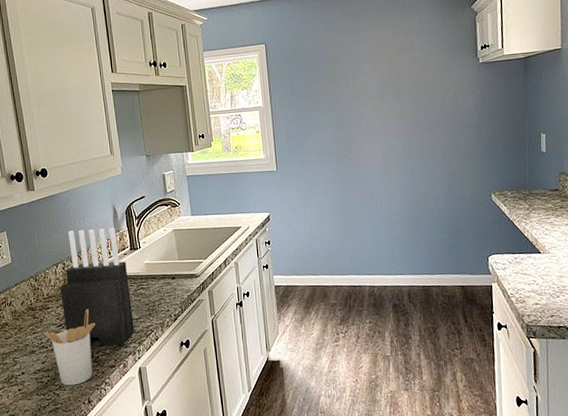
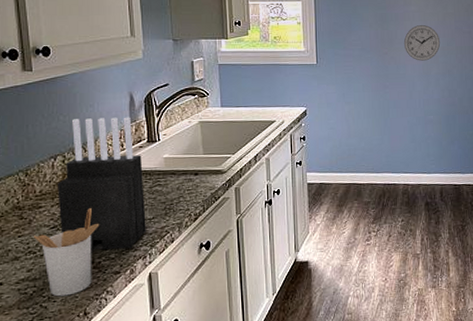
wall clock: none [361,124,400,162] -> present [403,24,441,61]

